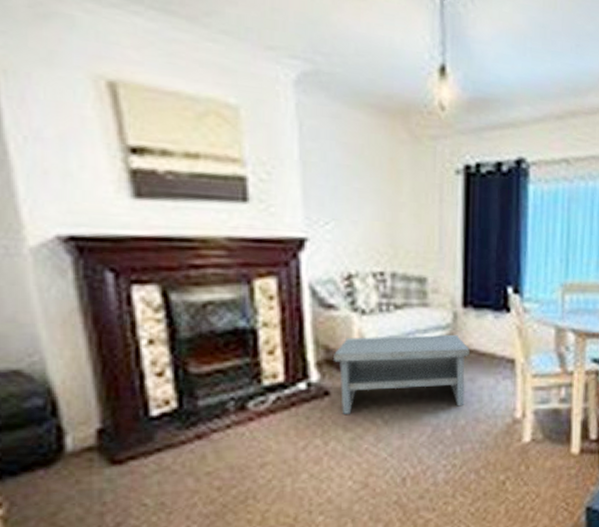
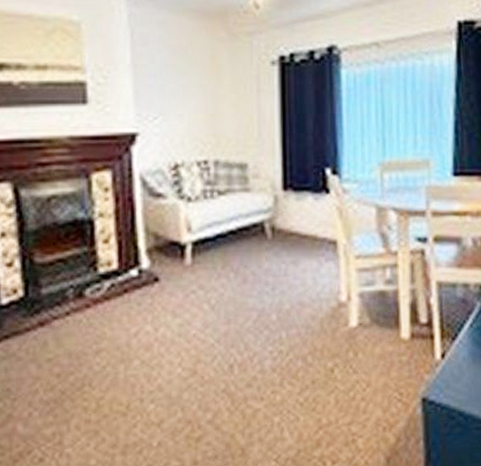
coffee table: present [332,335,470,414] -> none [161,218,291,300]

